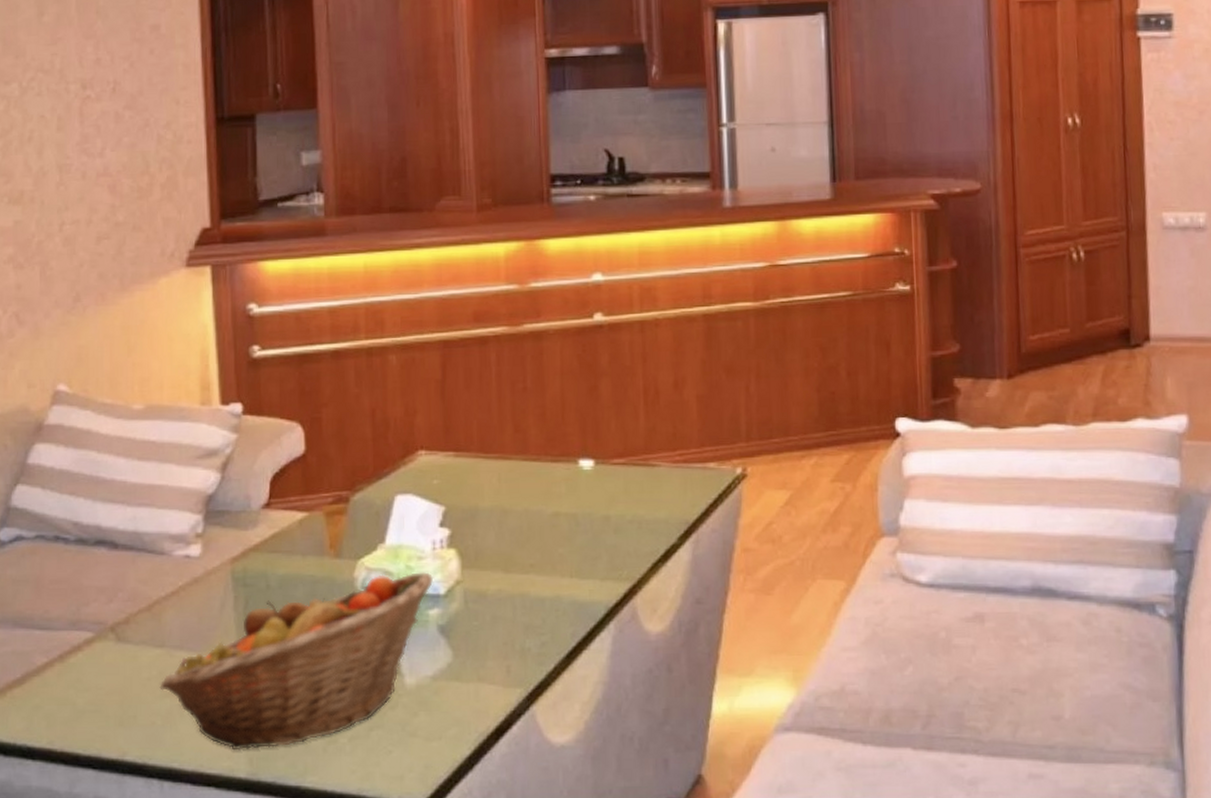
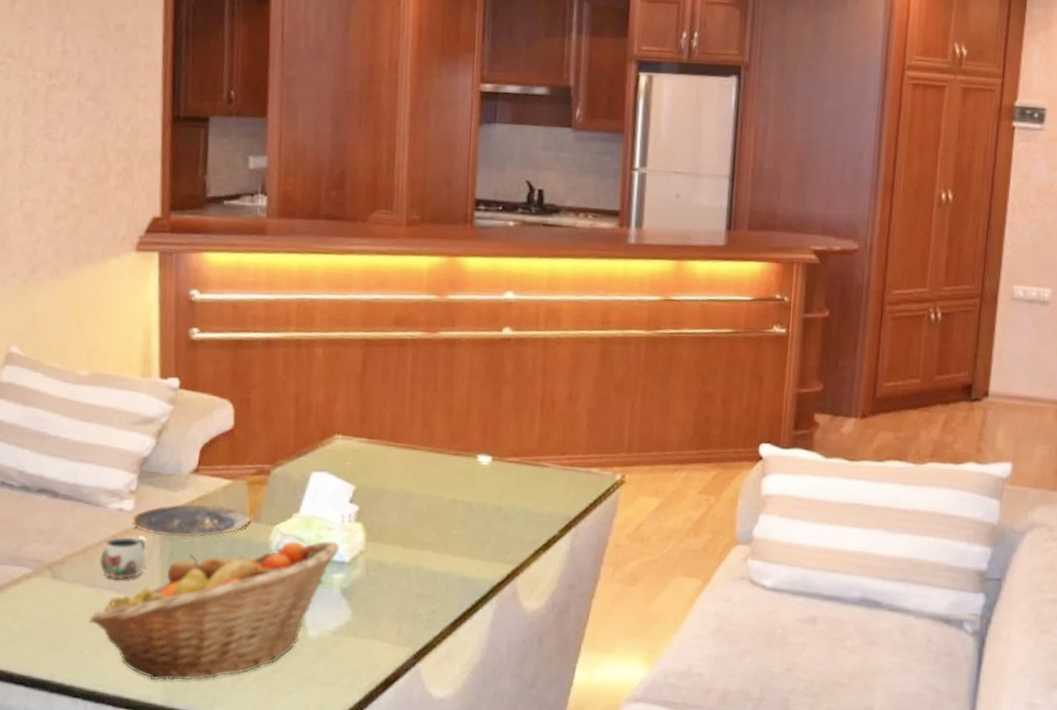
mug: none [167,587,219,637] -> present [99,537,147,580]
plate: none [200,542,331,582] -> present [131,504,250,538]

